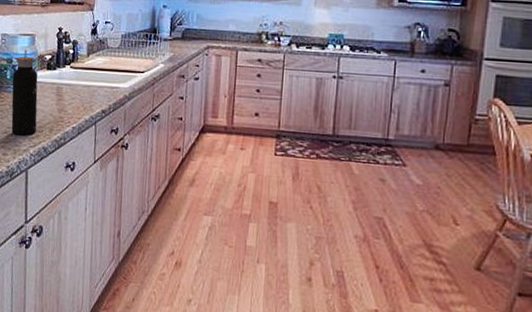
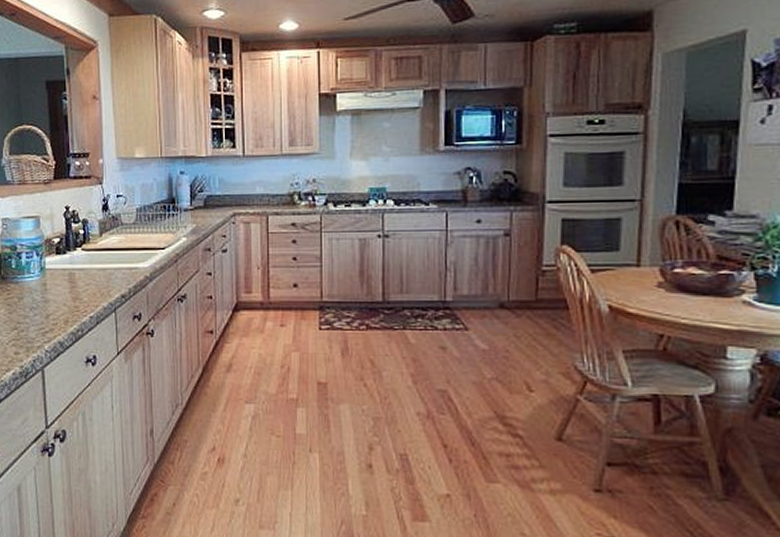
water bottle: present [11,50,38,136] -> none [18,234,49,331]

